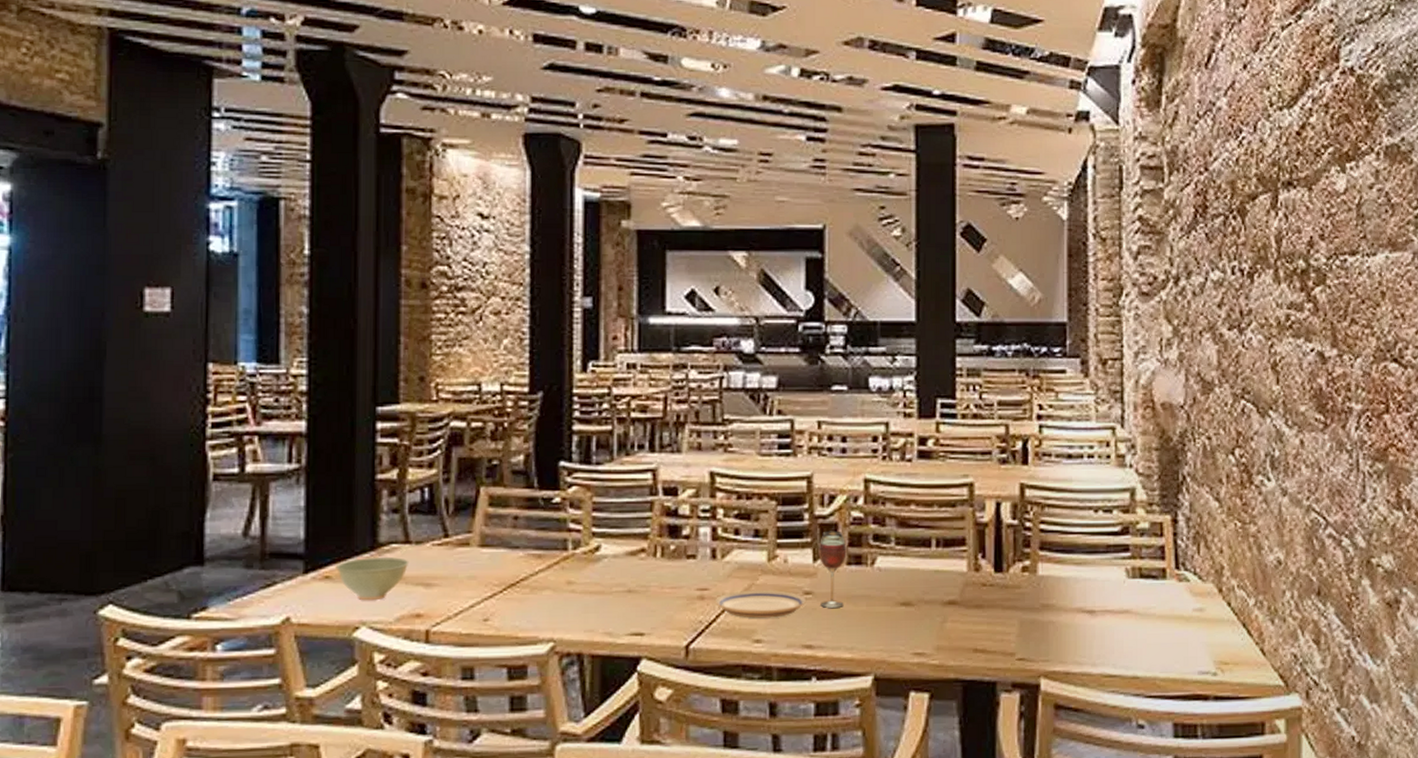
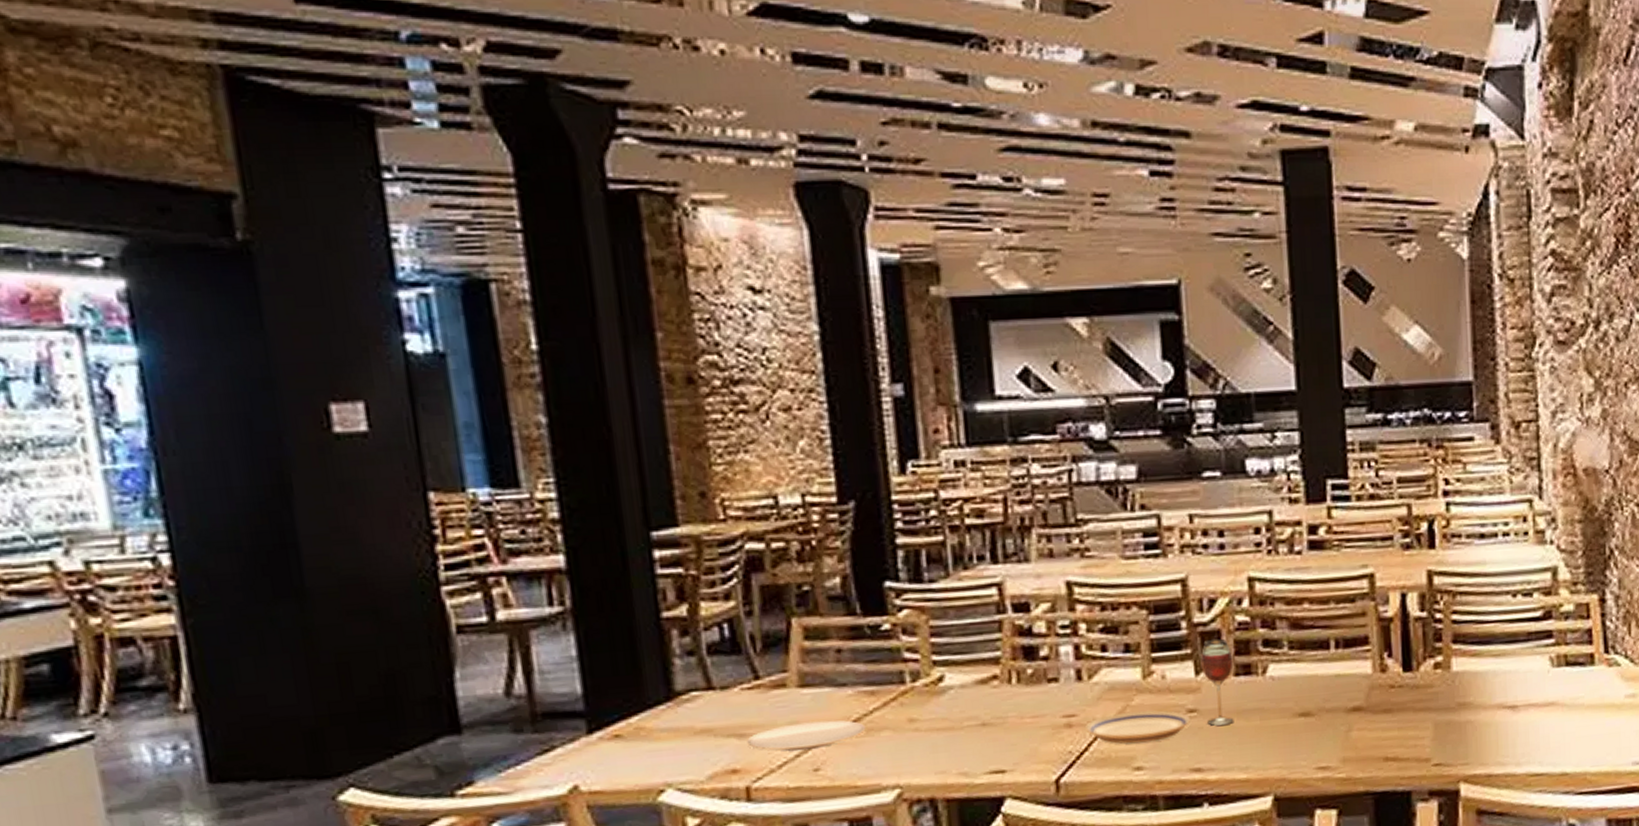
bowl: present [337,557,409,601] -> none [627,707,716,760]
plate: none [432,577,531,601] -> present [747,720,866,751]

